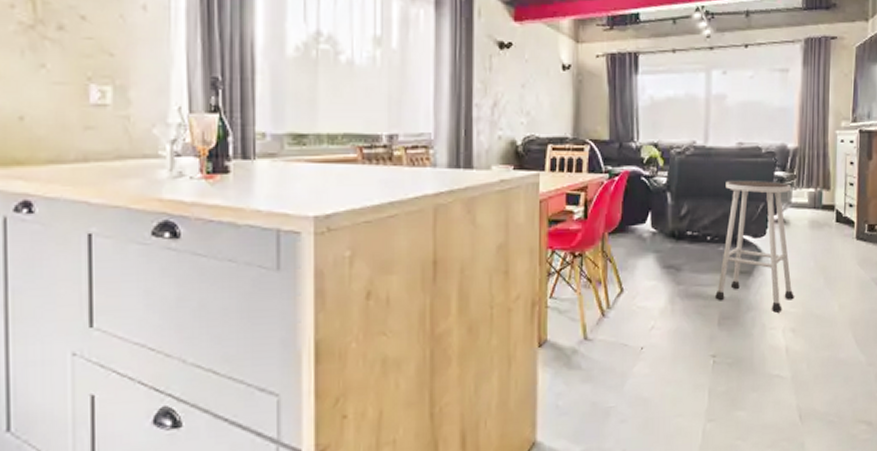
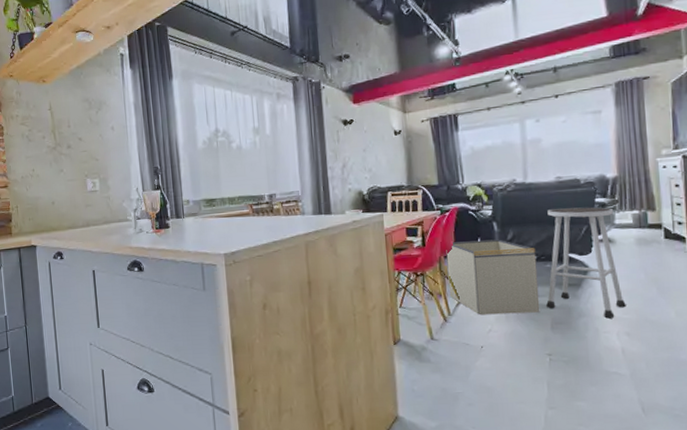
storage bin: none [610,214,710,309] -> present [446,239,540,315]

